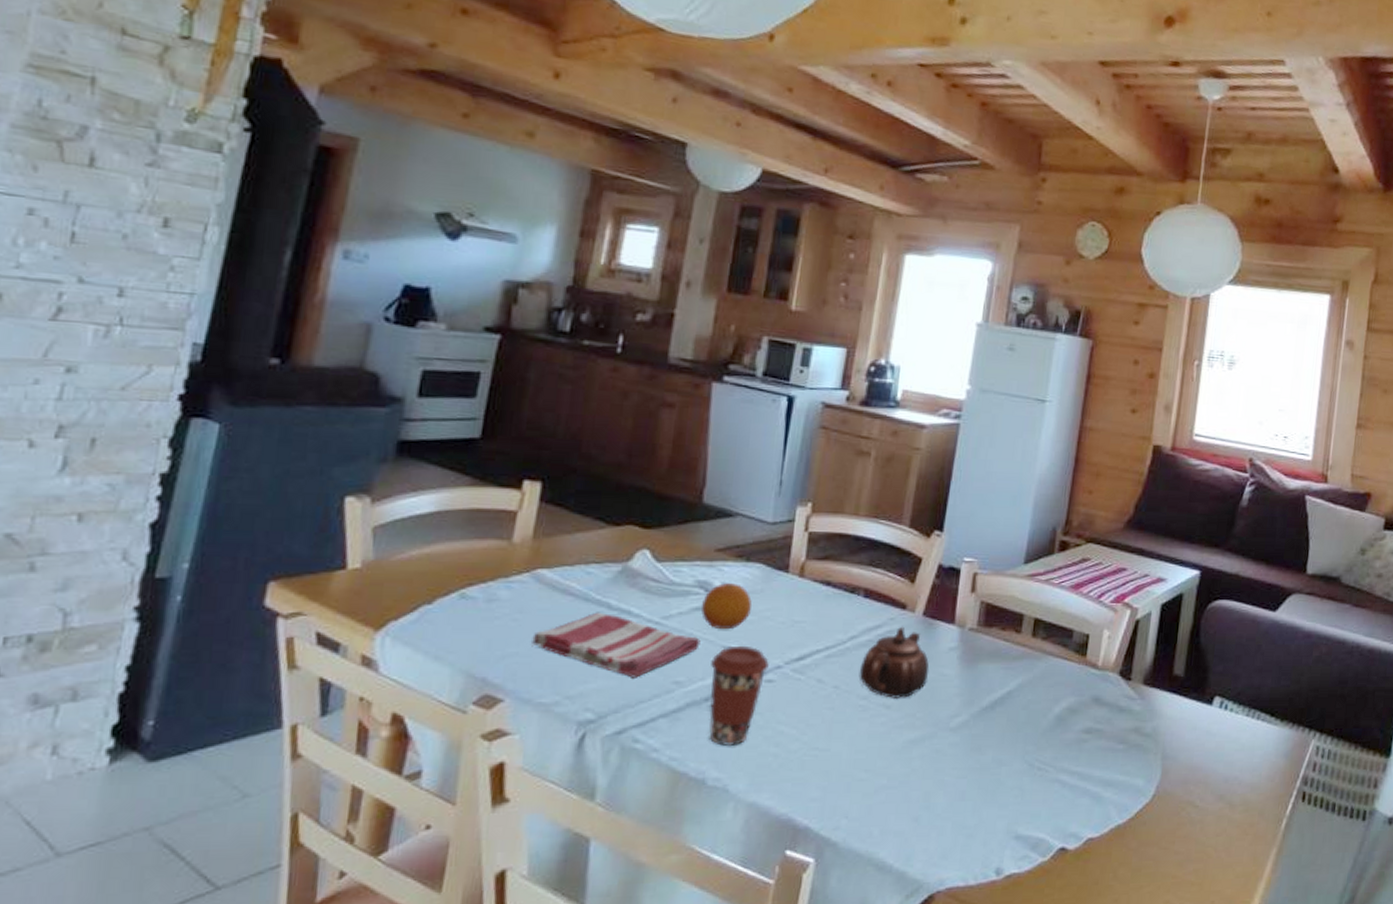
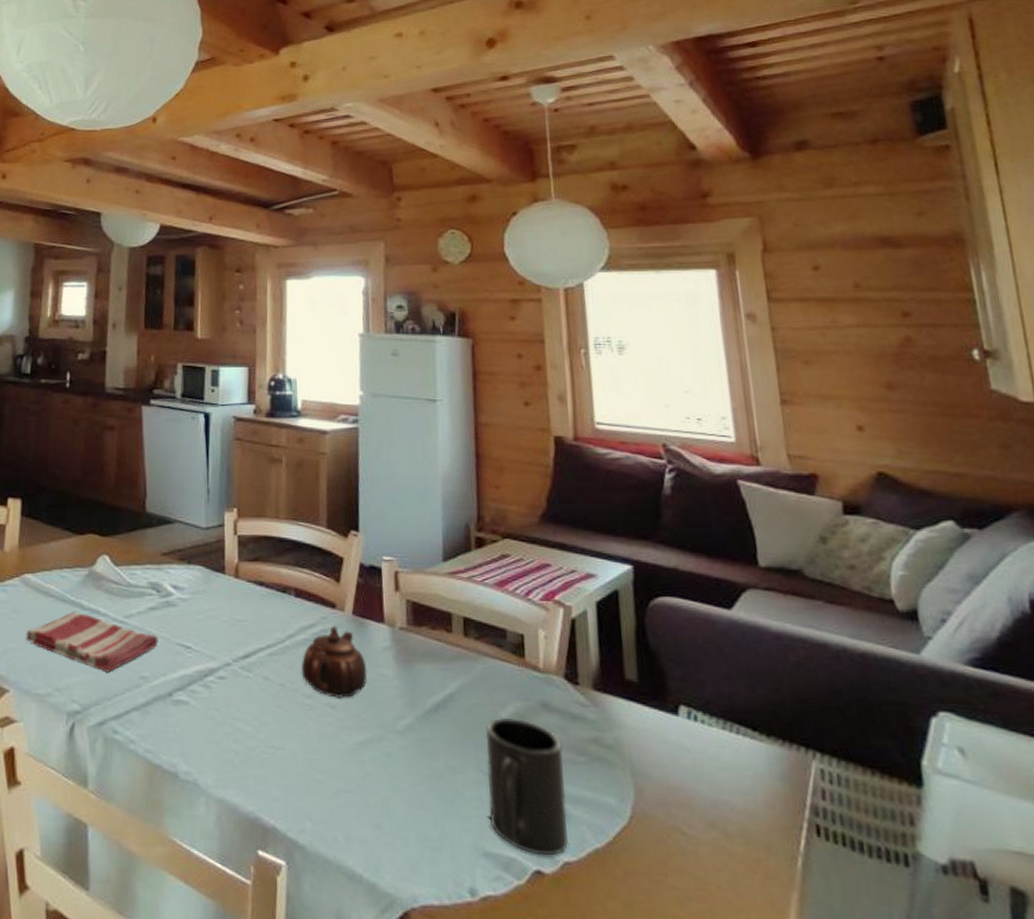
fruit: present [701,583,752,630] -> none [156,585,197,628]
coffee cup: present [709,645,769,747] -> none [169,643,219,742]
mug: none [1026,711,1105,834] -> present [485,717,568,856]

